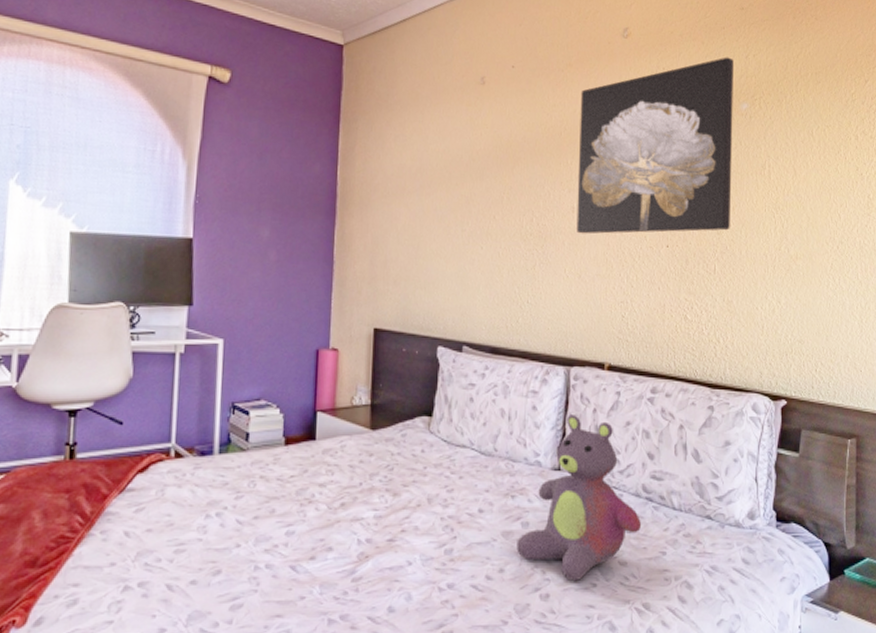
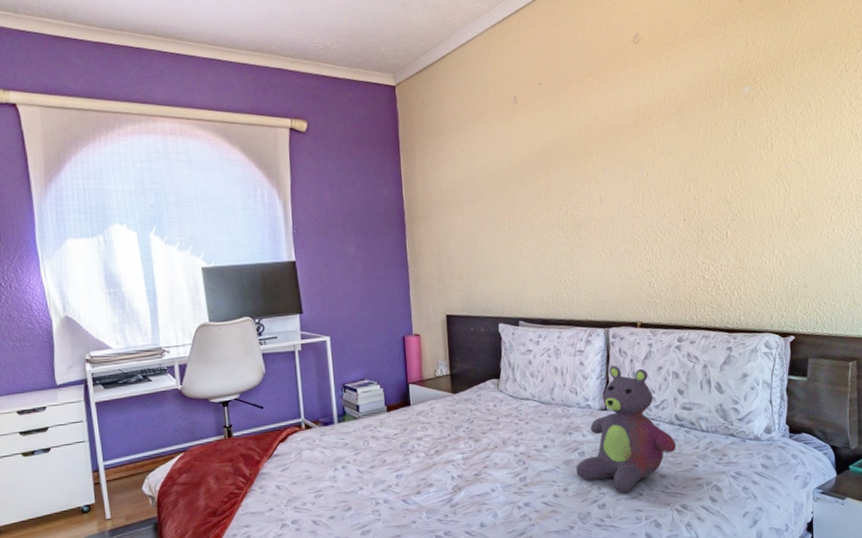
wall art: present [576,57,733,234] -> none [600,47,739,219]

